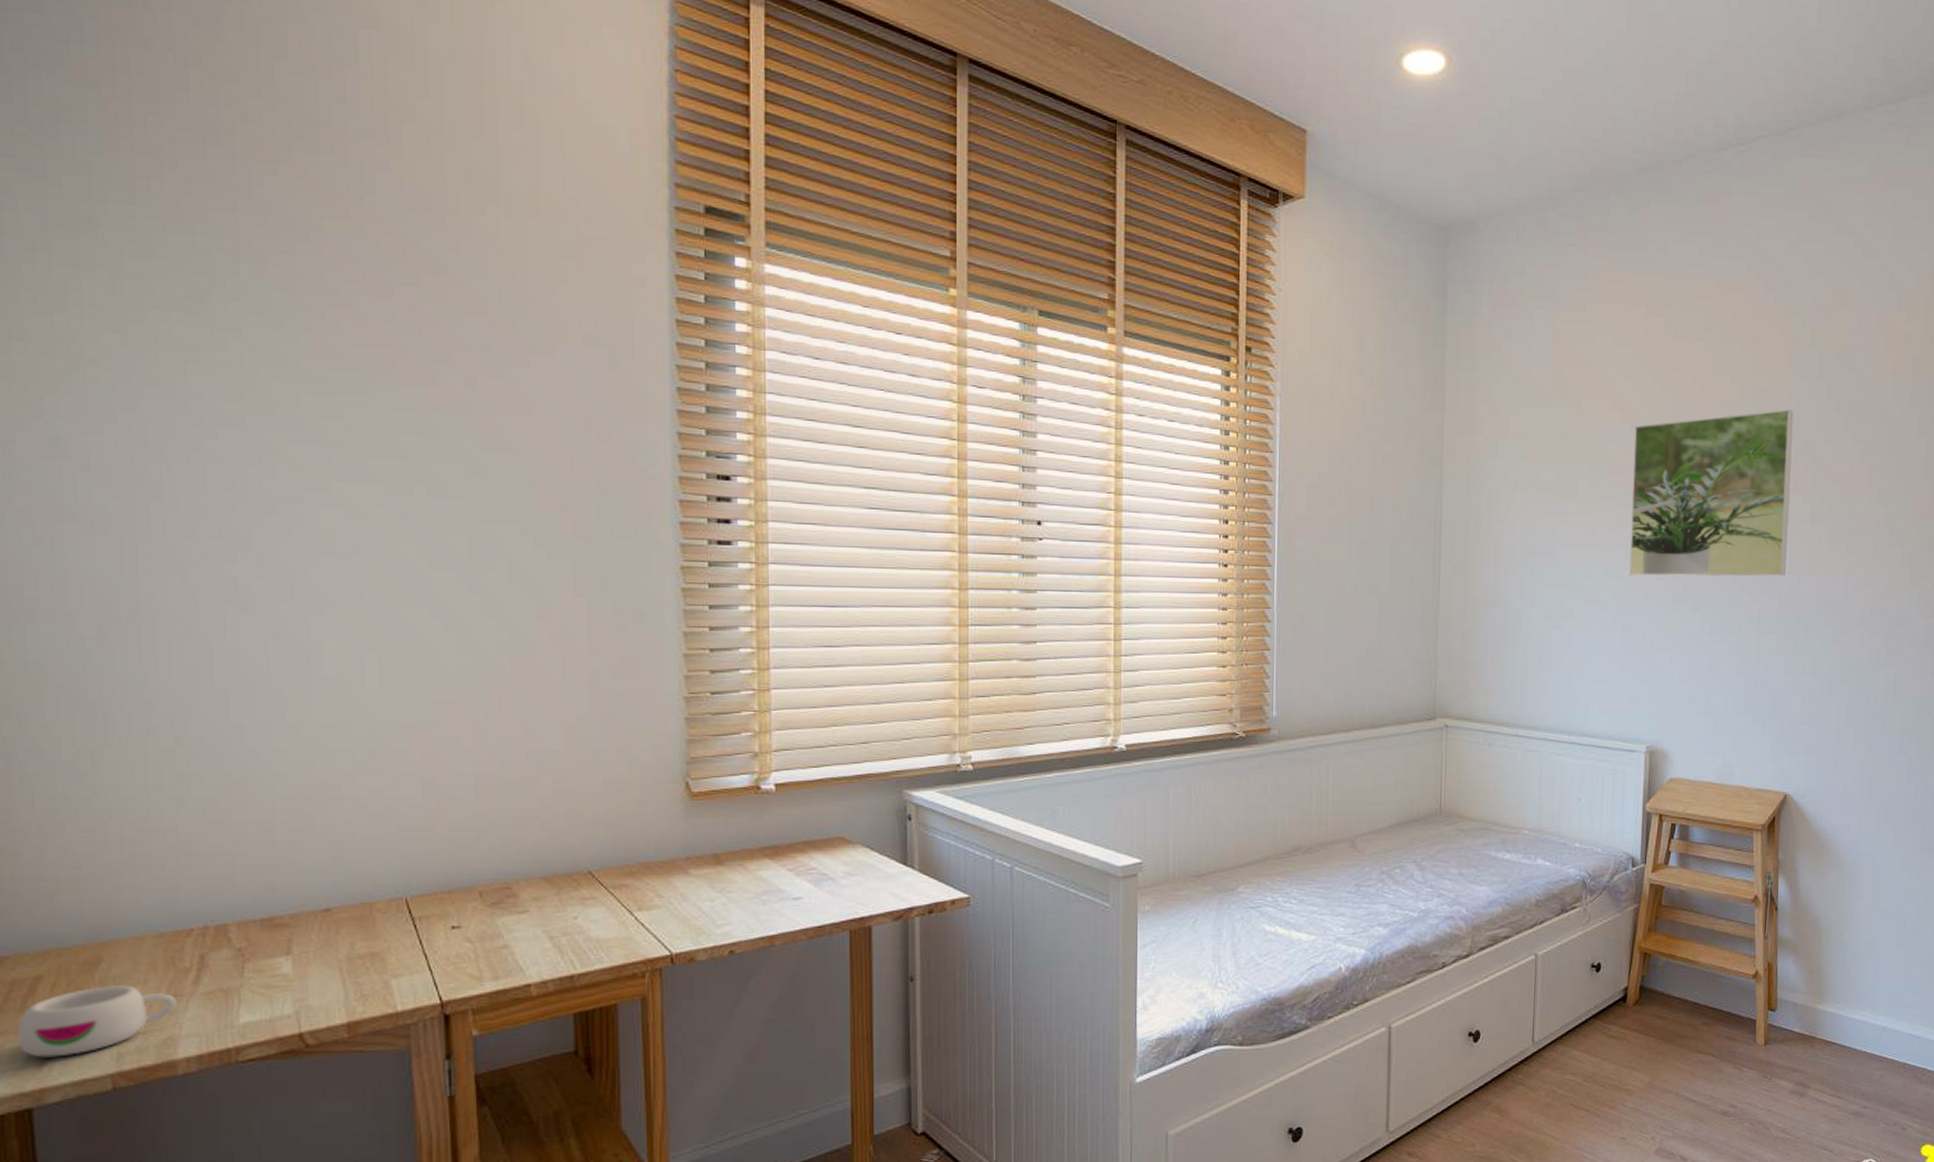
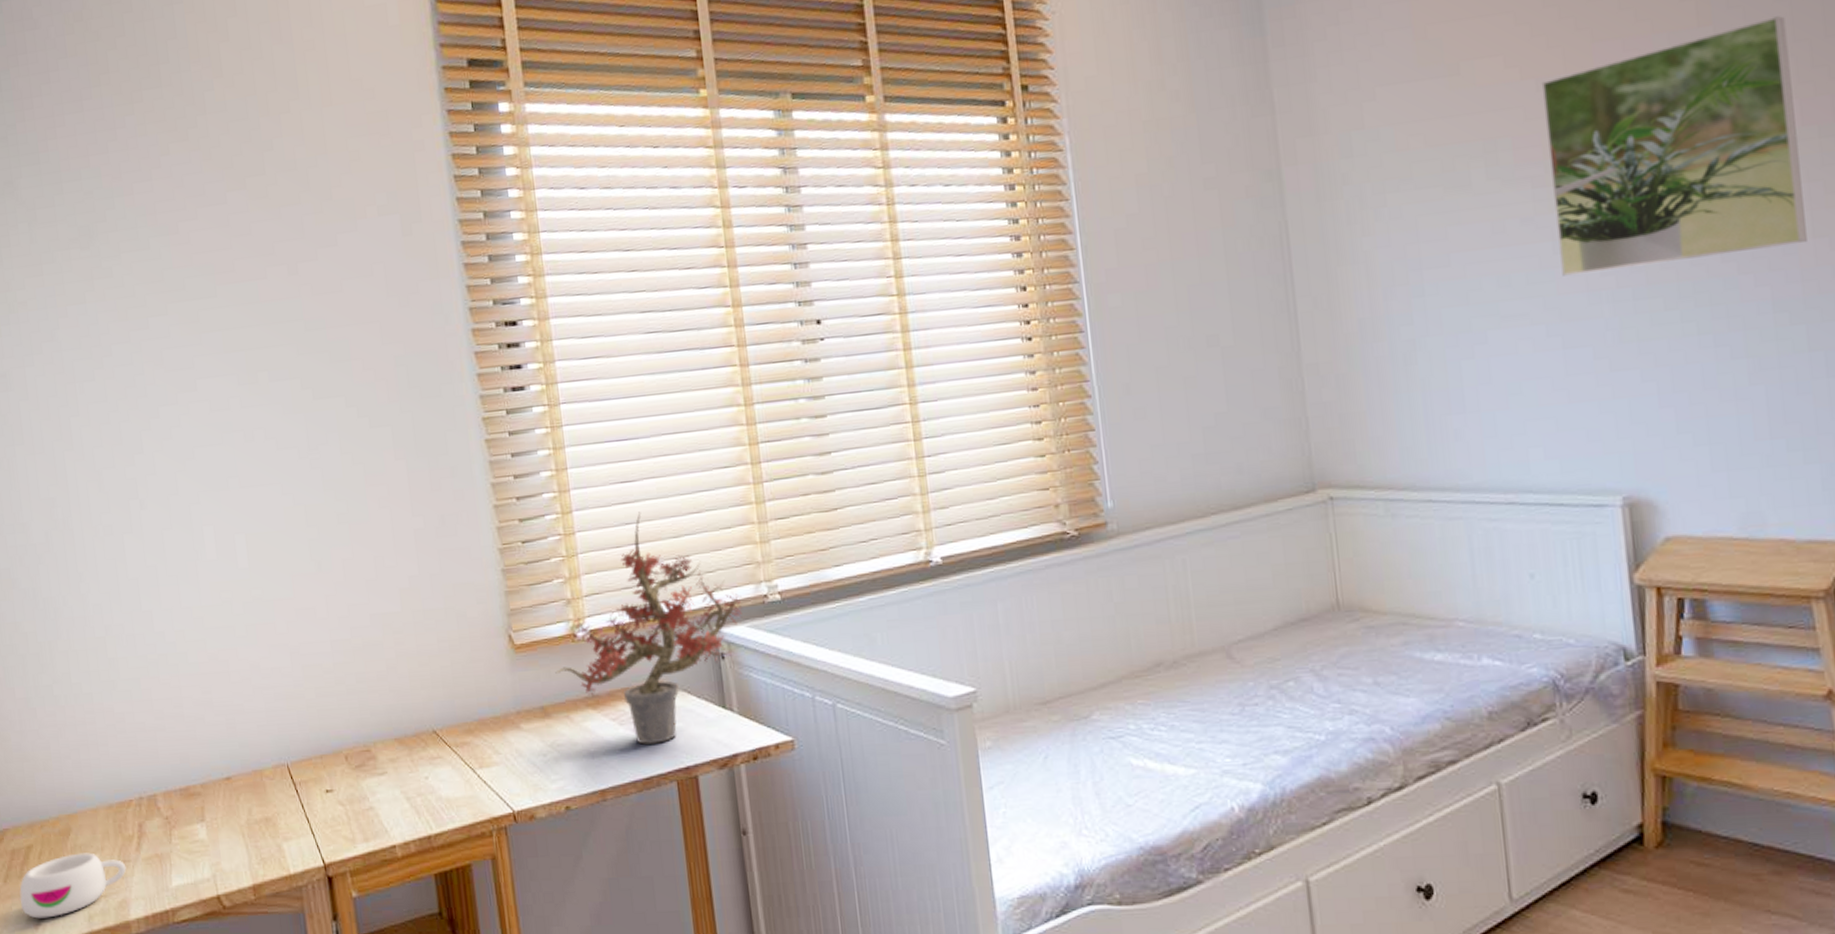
potted plant: none [733,676,935,895] -> present [555,511,743,745]

